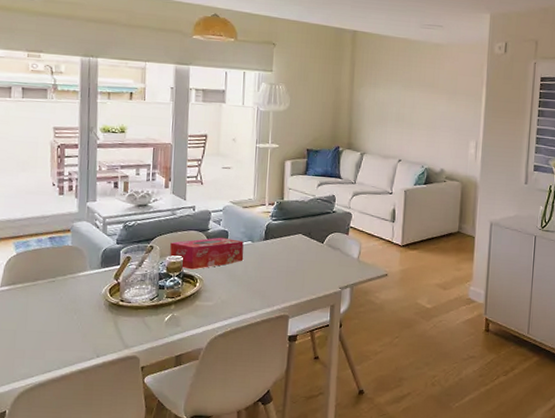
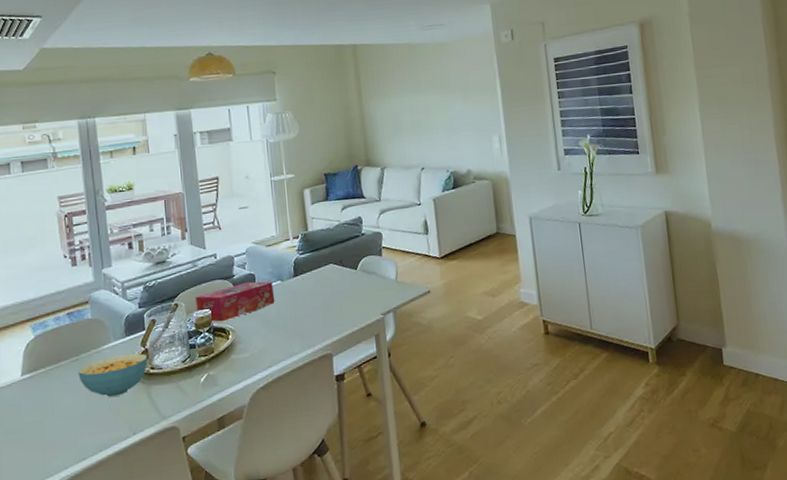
cereal bowl: none [53,283,120,320] -> present [78,353,148,397]

